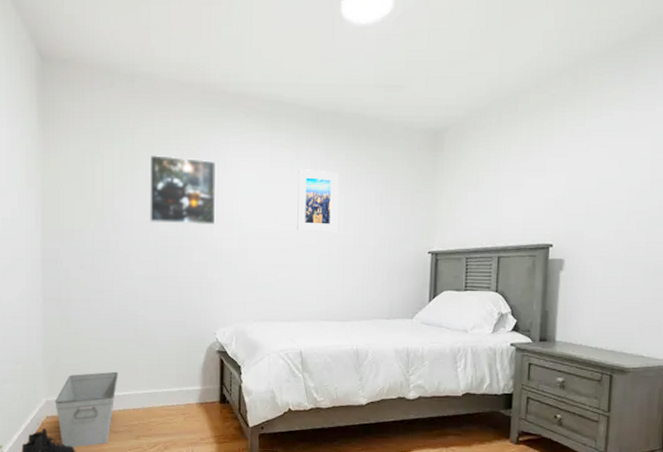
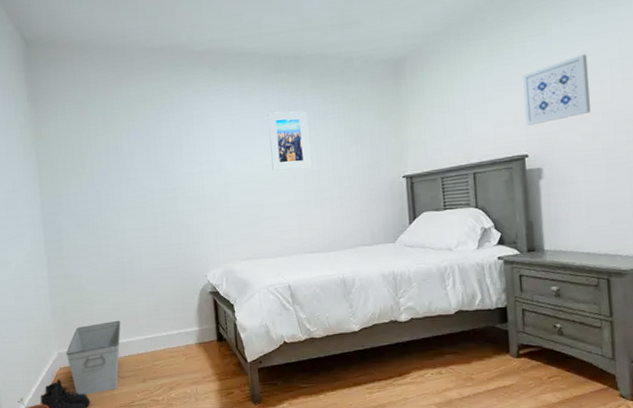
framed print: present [150,154,217,226] -> none [130,114,196,179]
wall art: none [554,150,622,215] -> present [522,54,590,126]

